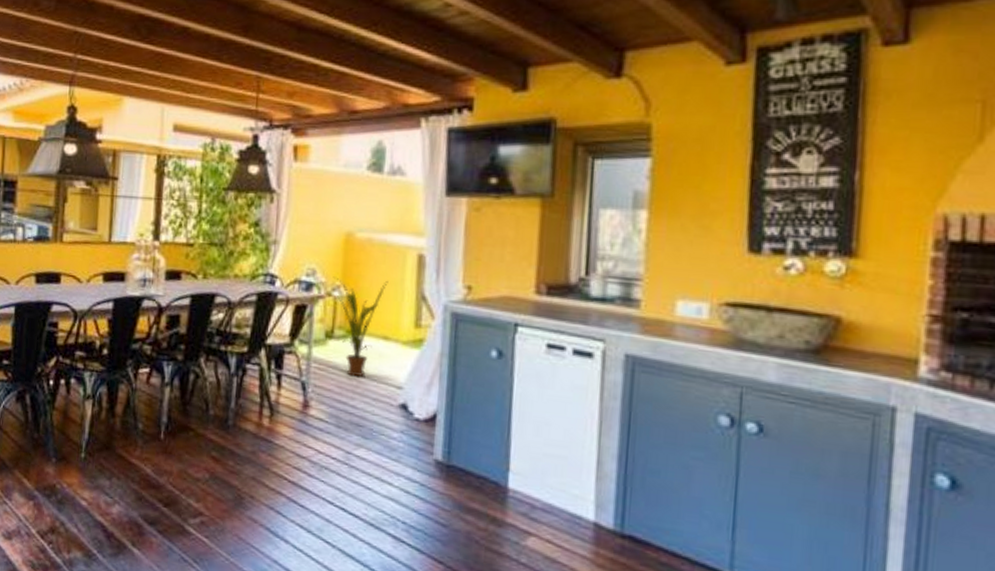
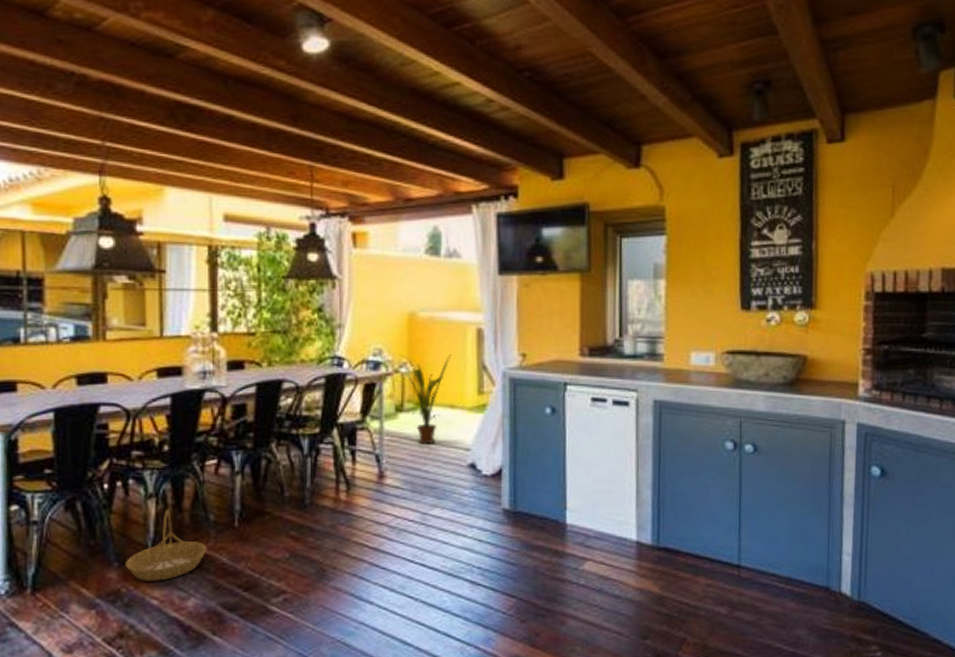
basket: none [62,413,134,483] -> present [125,510,207,581]

